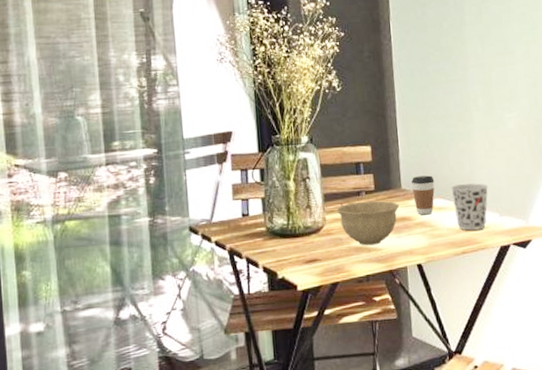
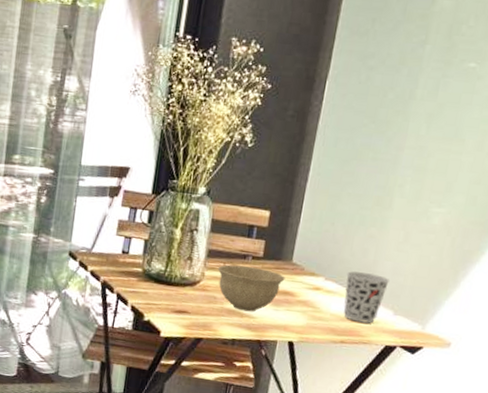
coffee cup: present [412,175,435,215] -> none [302,253,331,295]

